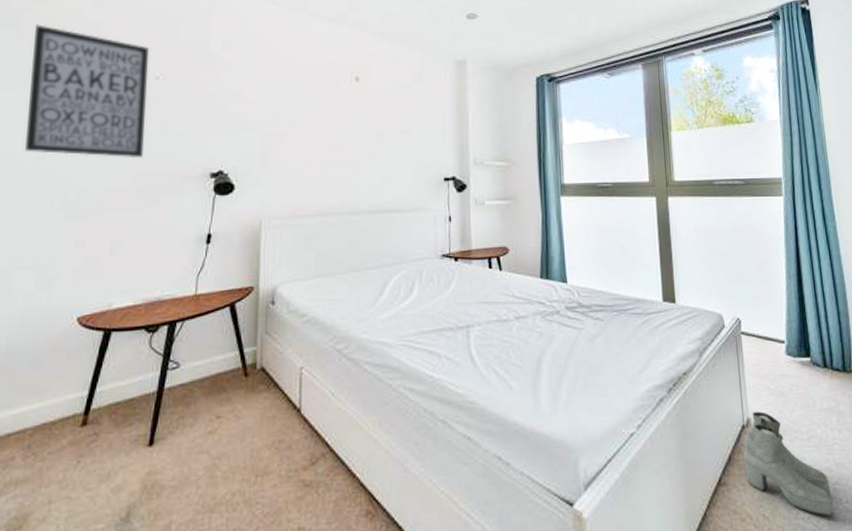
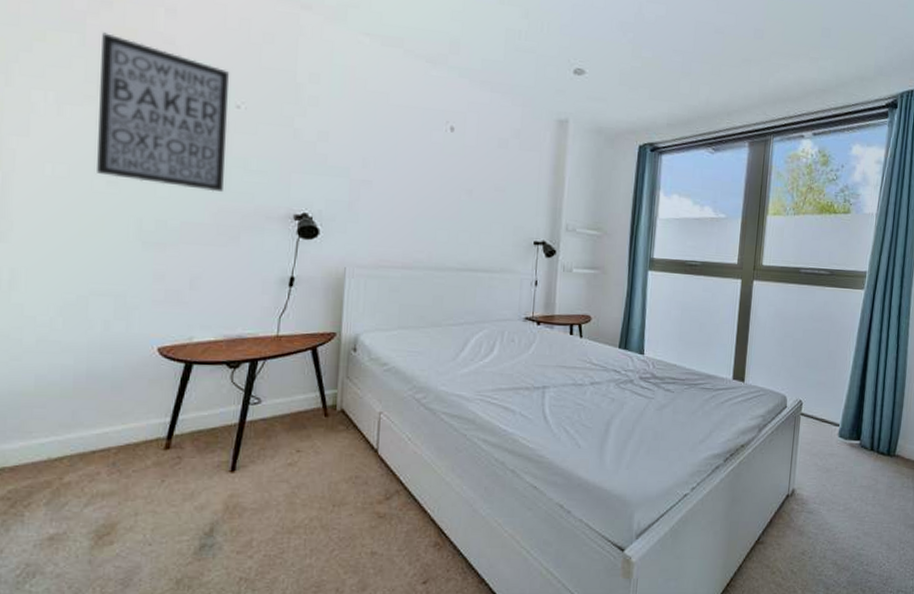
boots: present [743,411,835,517] -> none [782,484,856,575]

